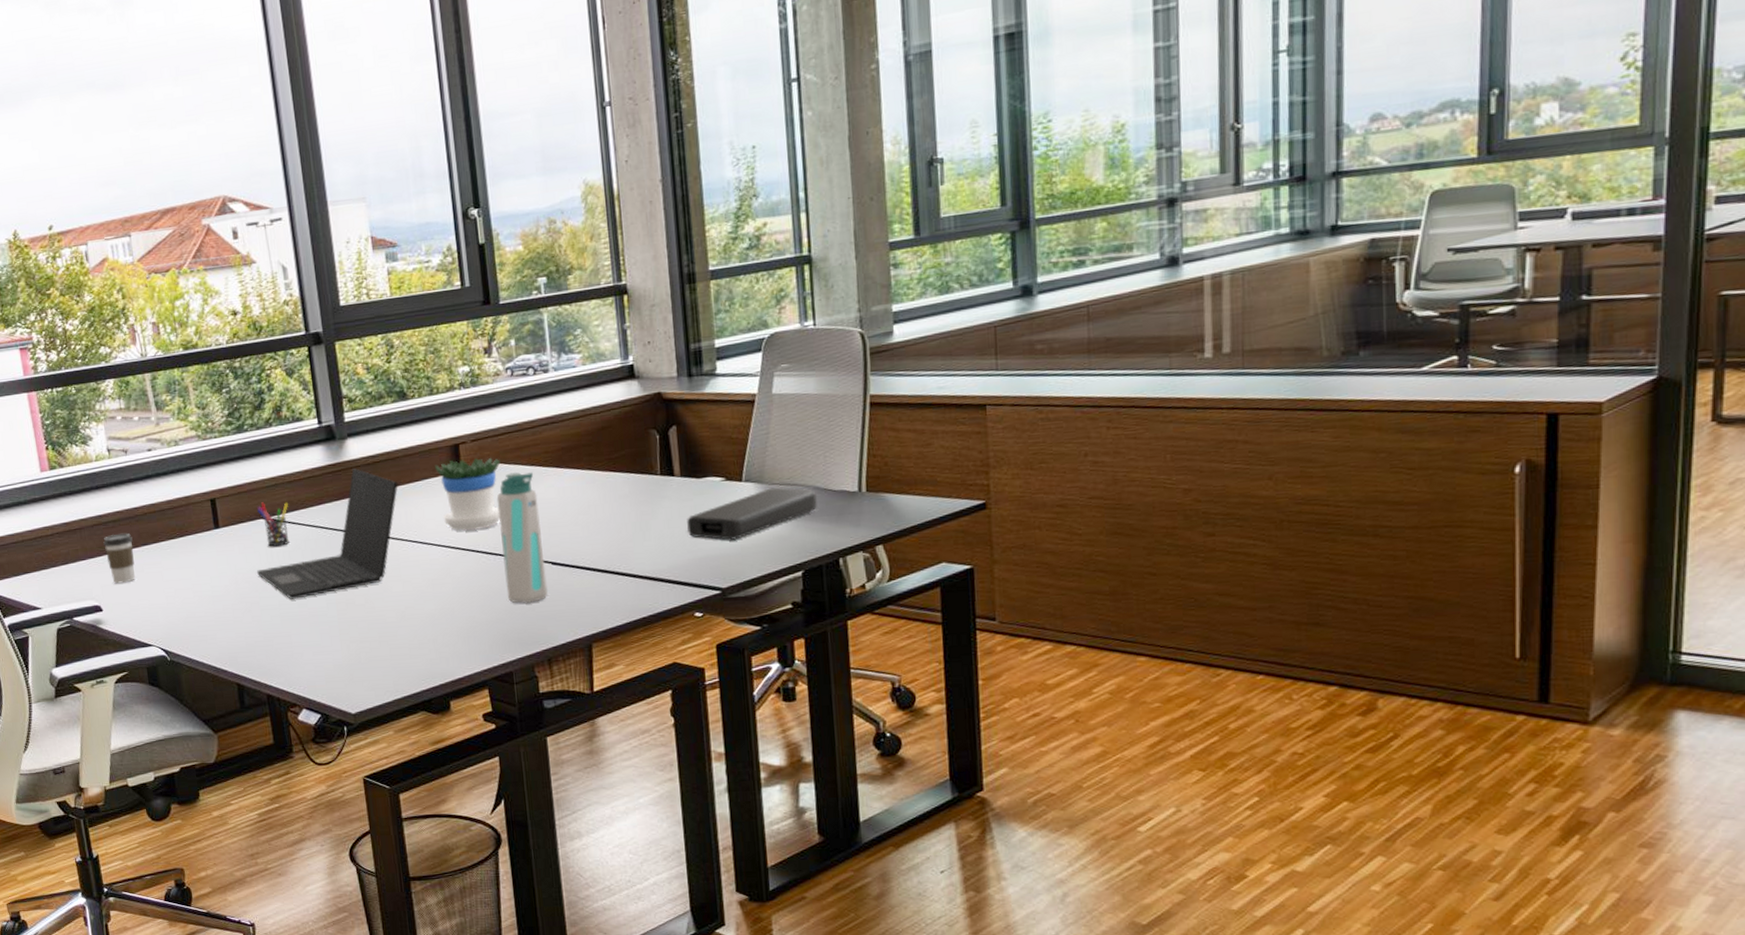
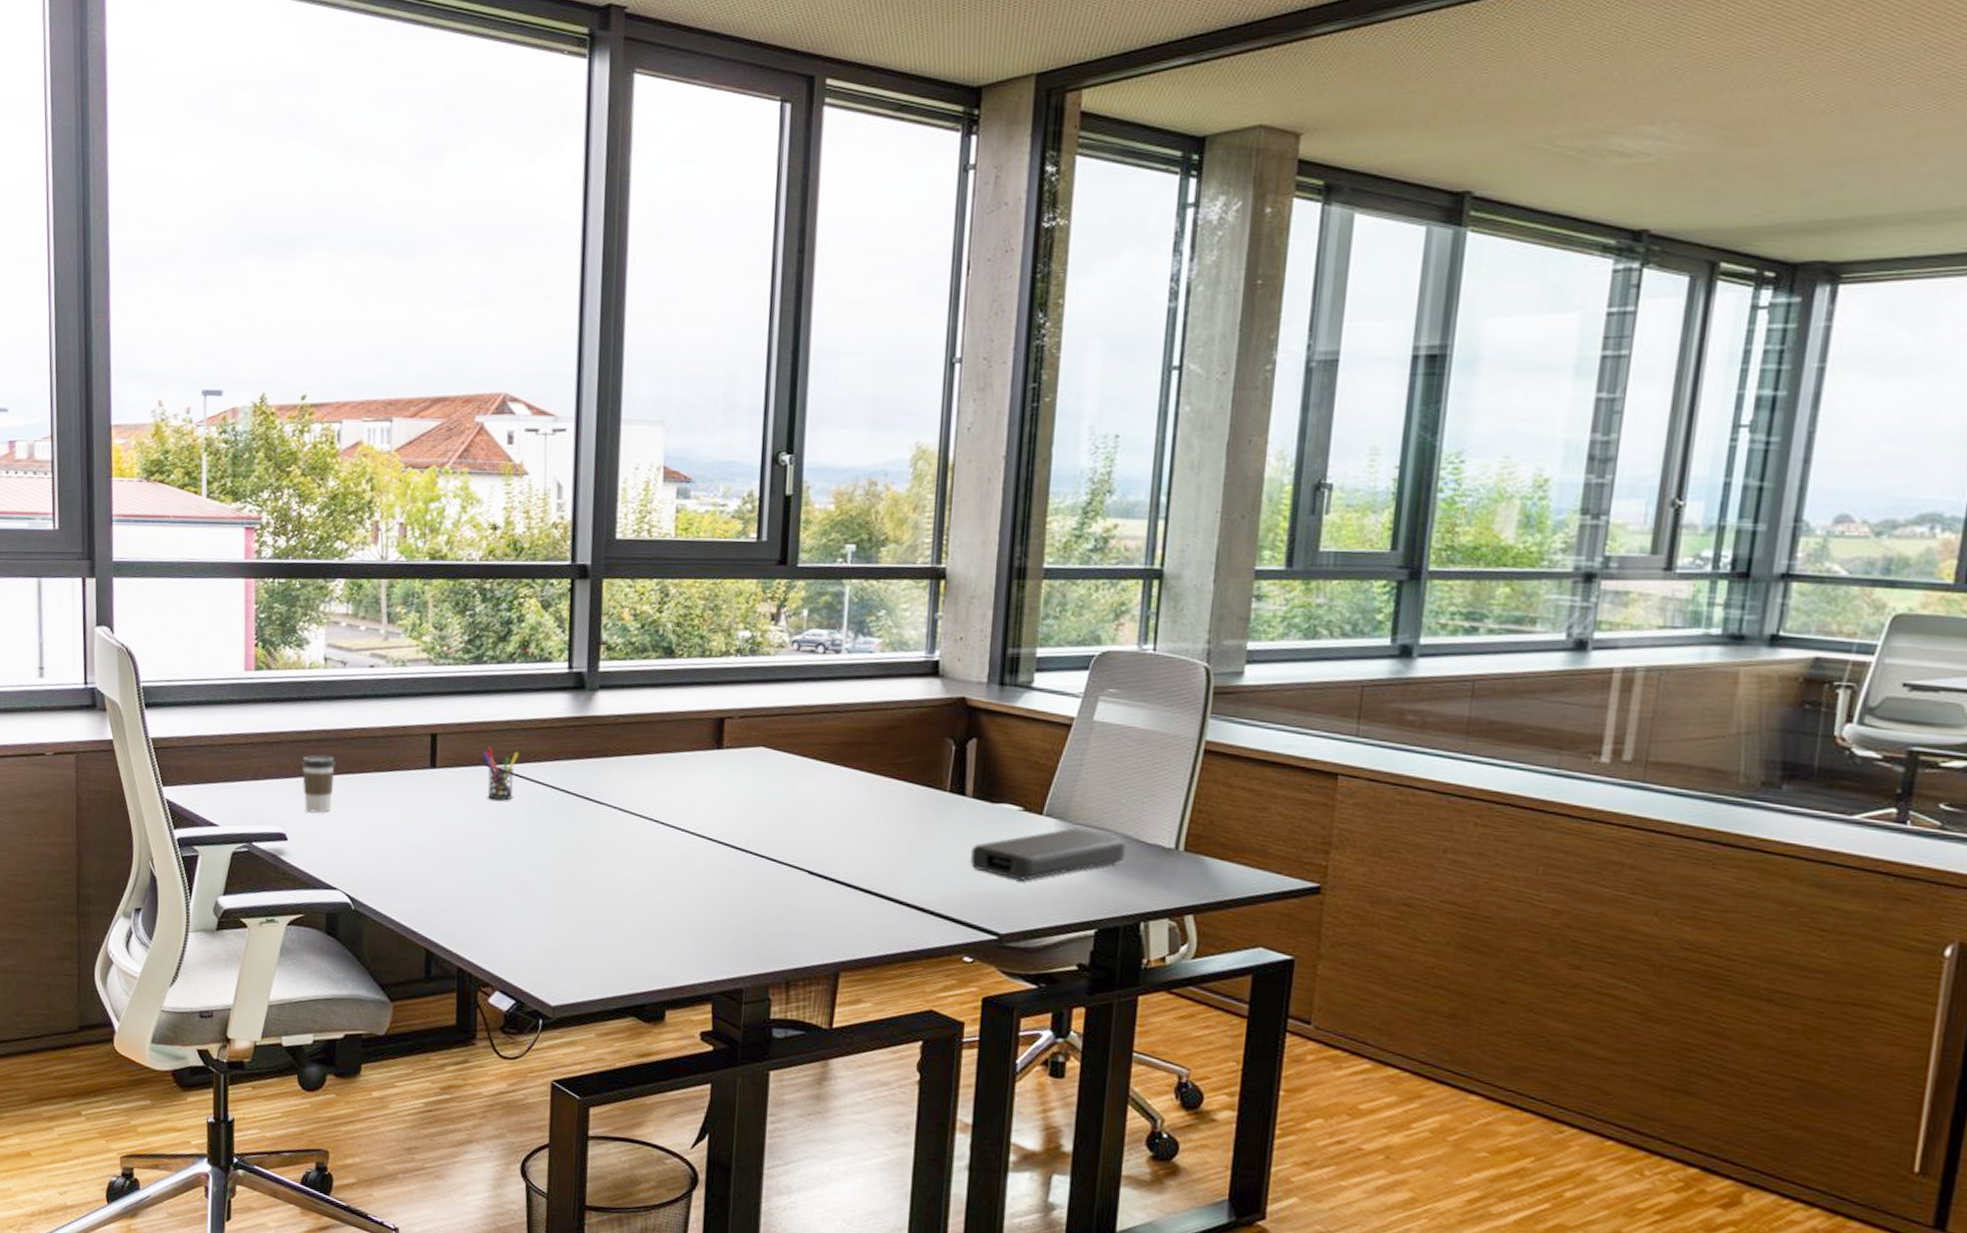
laptop: present [256,468,398,599] -> none [469,726,648,864]
flowerpot: present [435,458,501,531] -> none [693,735,769,821]
water bottle: present [496,472,549,604] -> none [751,761,805,914]

